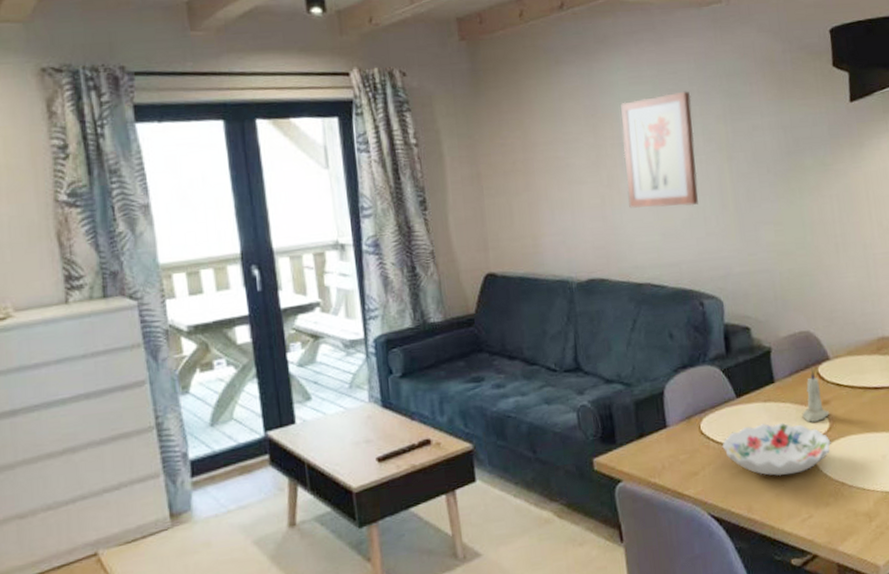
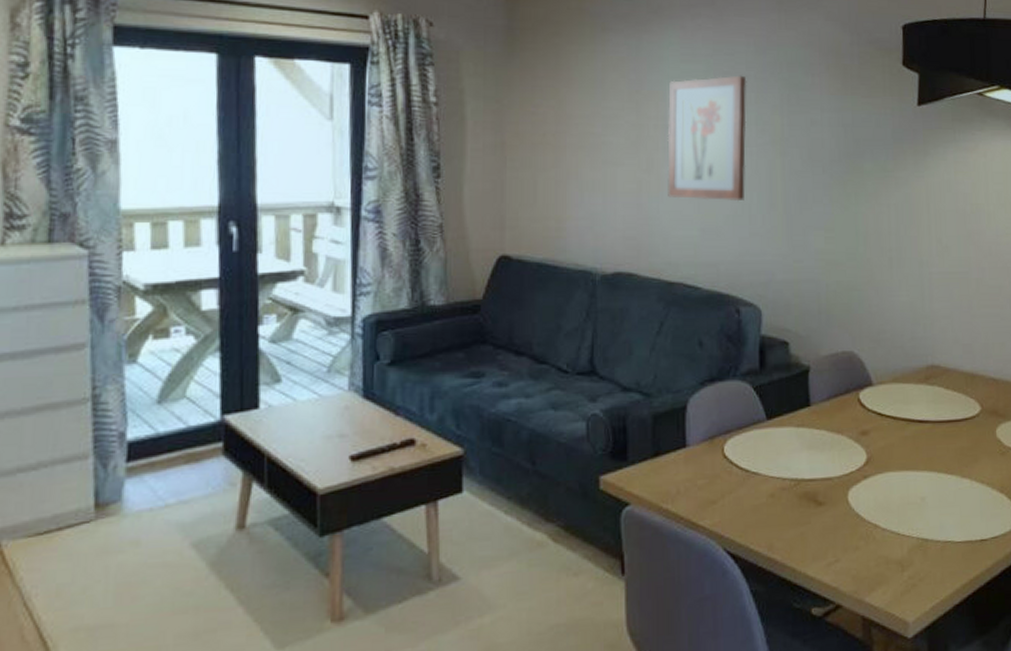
decorative bowl: present [722,422,831,477] -> none [746,451,867,513]
candle: present [802,369,830,422] -> none [837,394,868,454]

